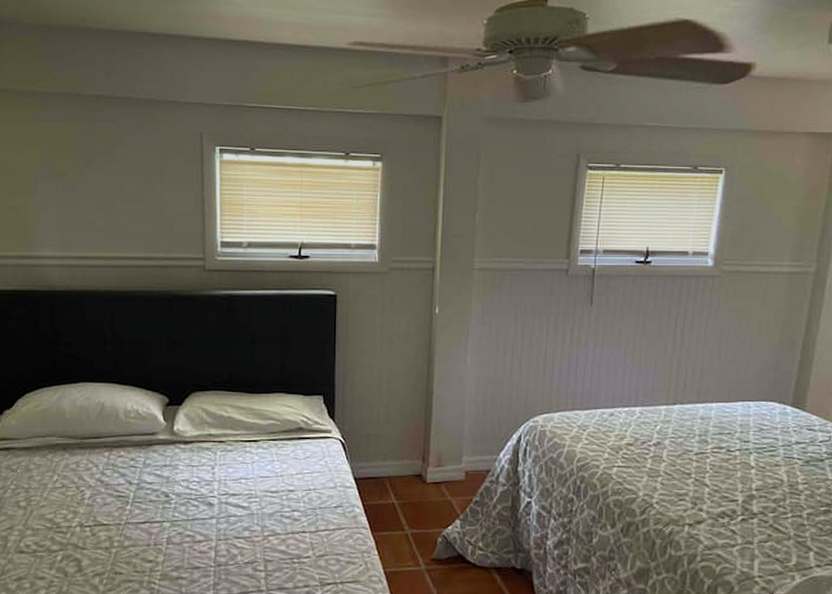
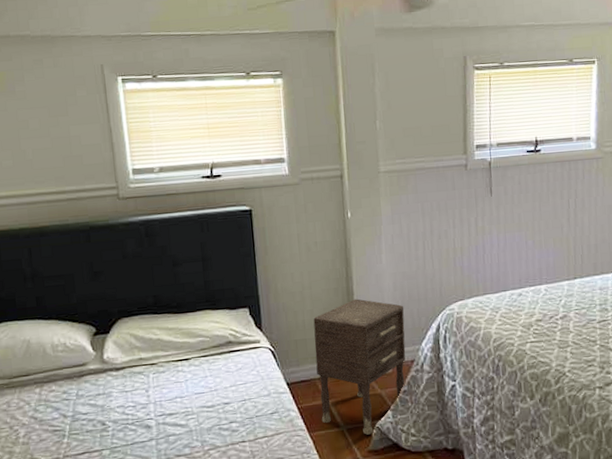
nightstand: none [386,399,485,542] -> present [313,299,406,435]

